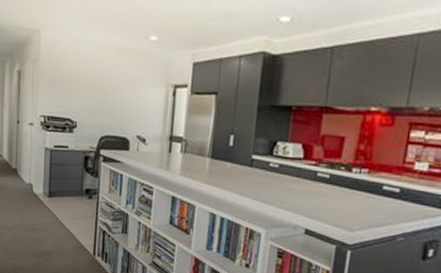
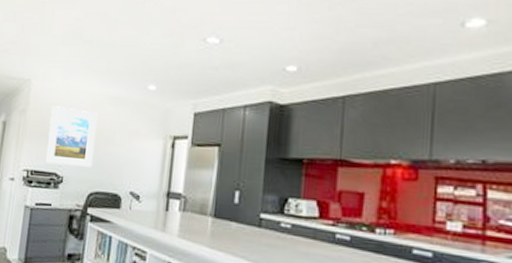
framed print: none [59,56,104,113] -> present [44,106,97,167]

